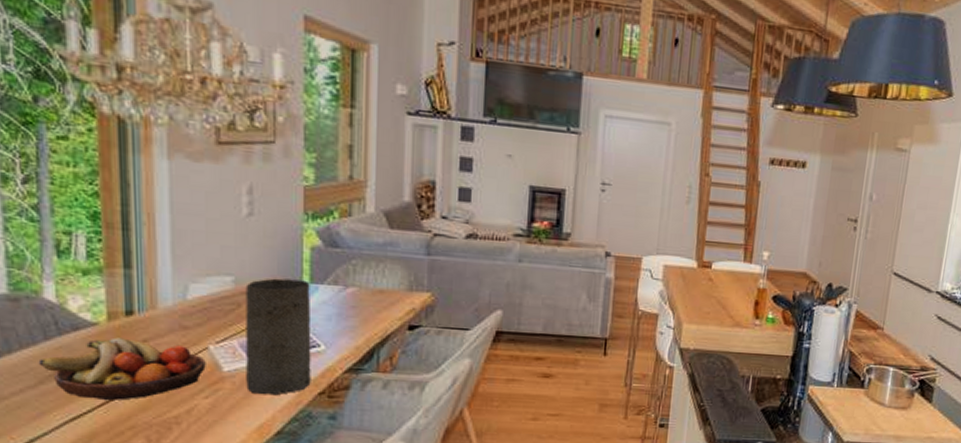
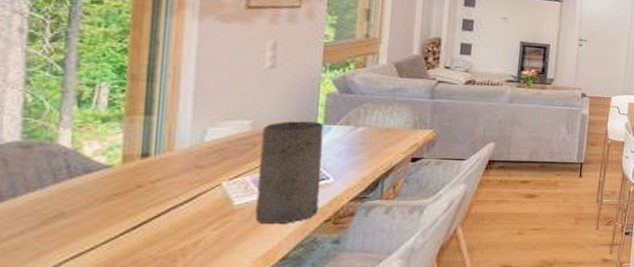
fruit bowl: present [38,337,206,401] -> none [44,178,218,238]

